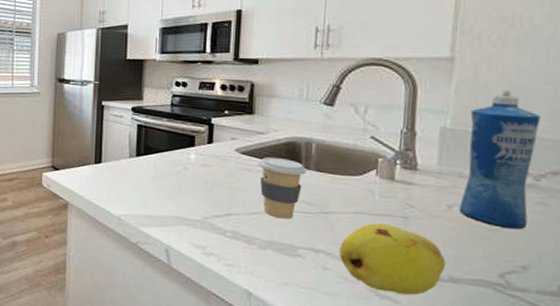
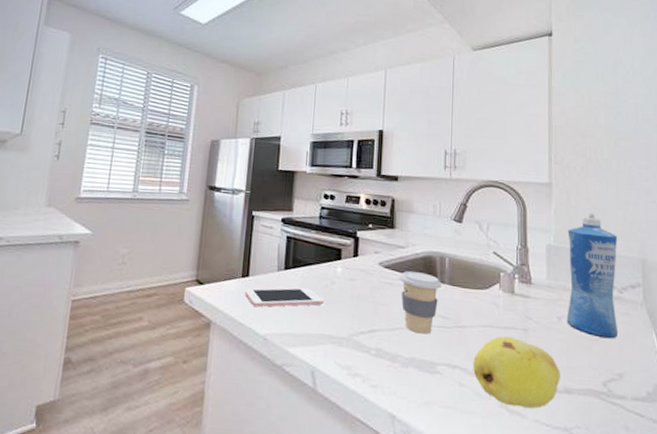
cell phone: none [99,173,177,191] -> present [245,287,323,308]

